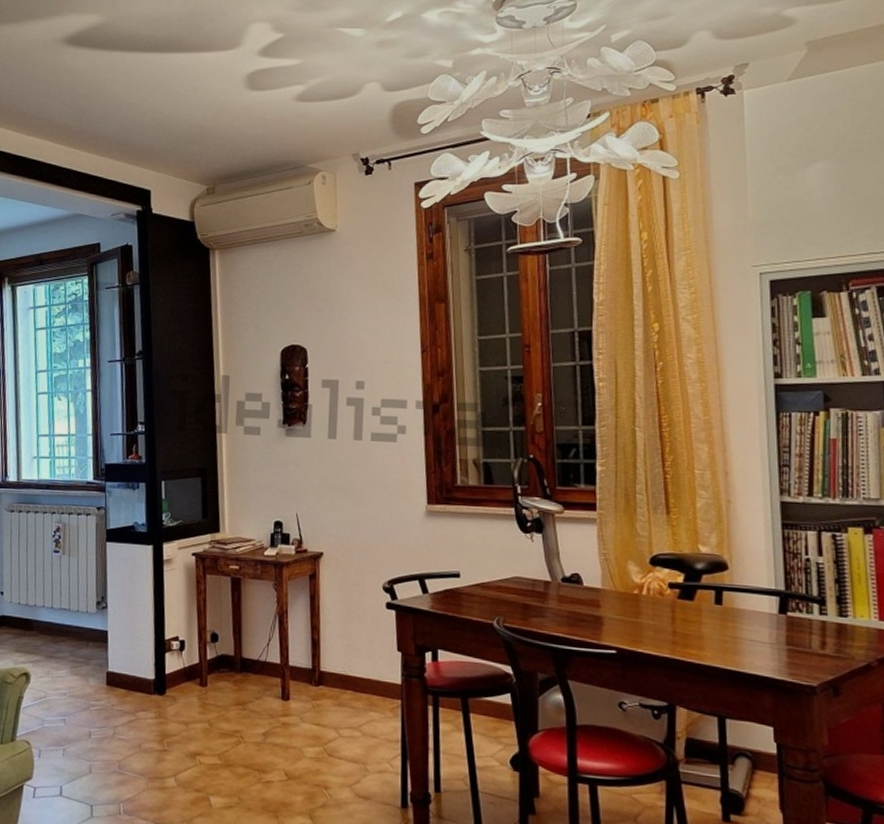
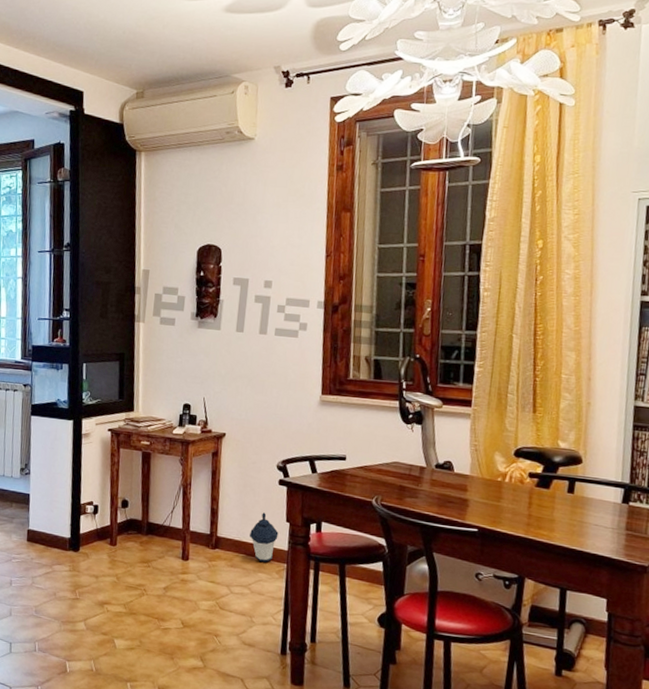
lantern: none [357,641,390,699] -> present [250,512,279,562]

